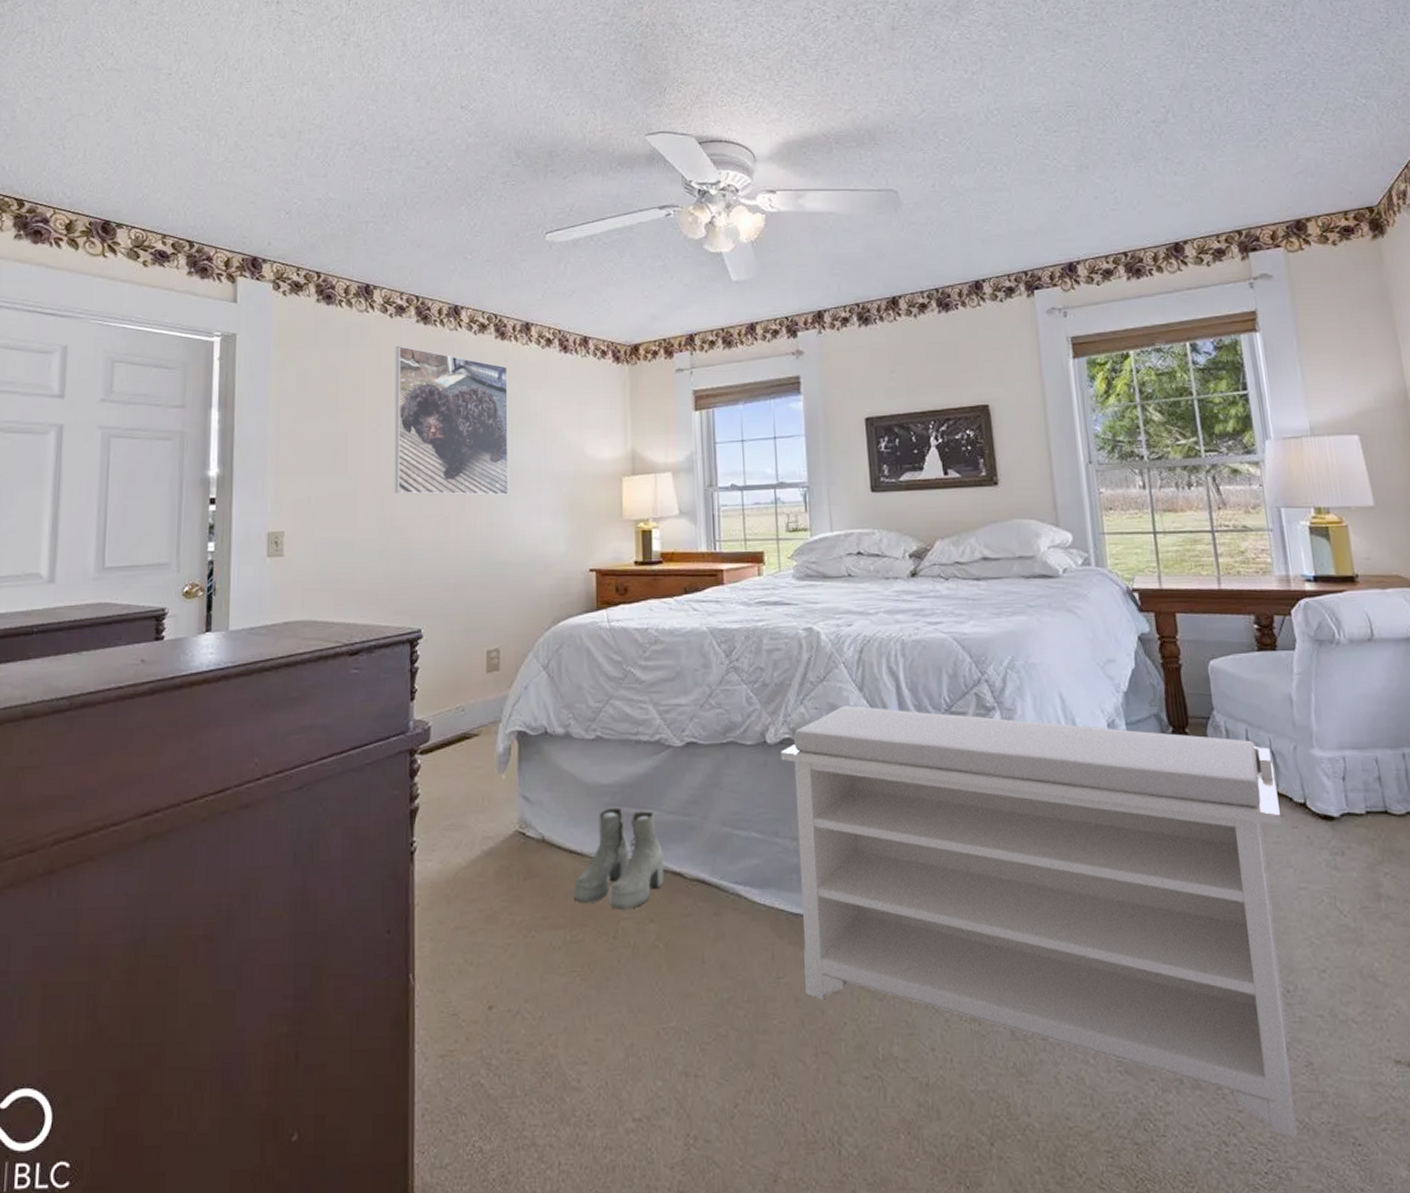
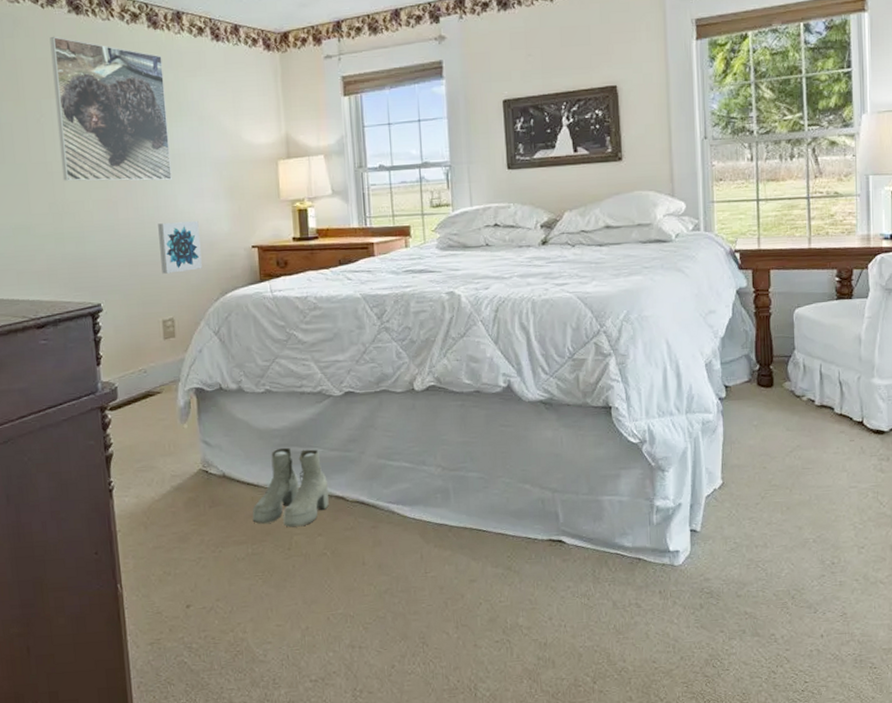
wall art: none [490,540,534,598] -> present [158,221,202,274]
bench: present [781,705,1298,1139] -> none [427,356,842,667]

